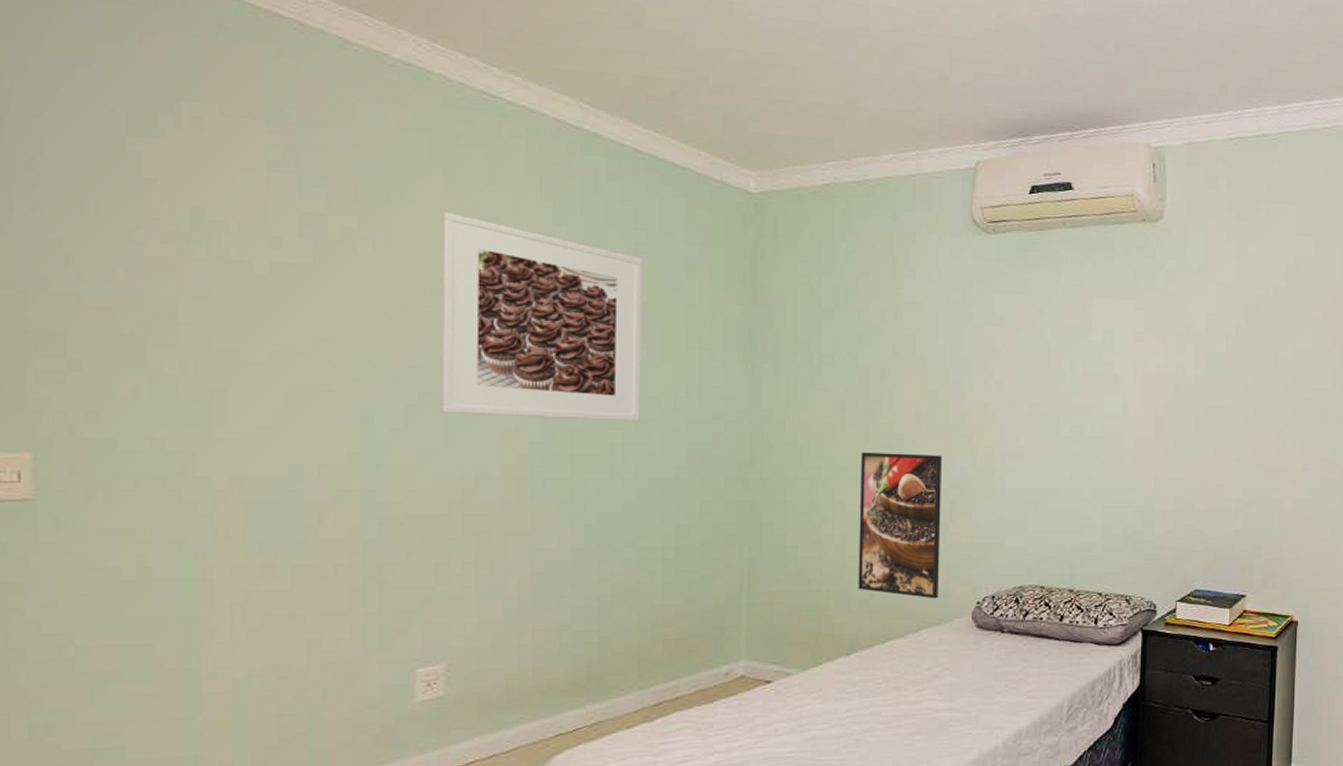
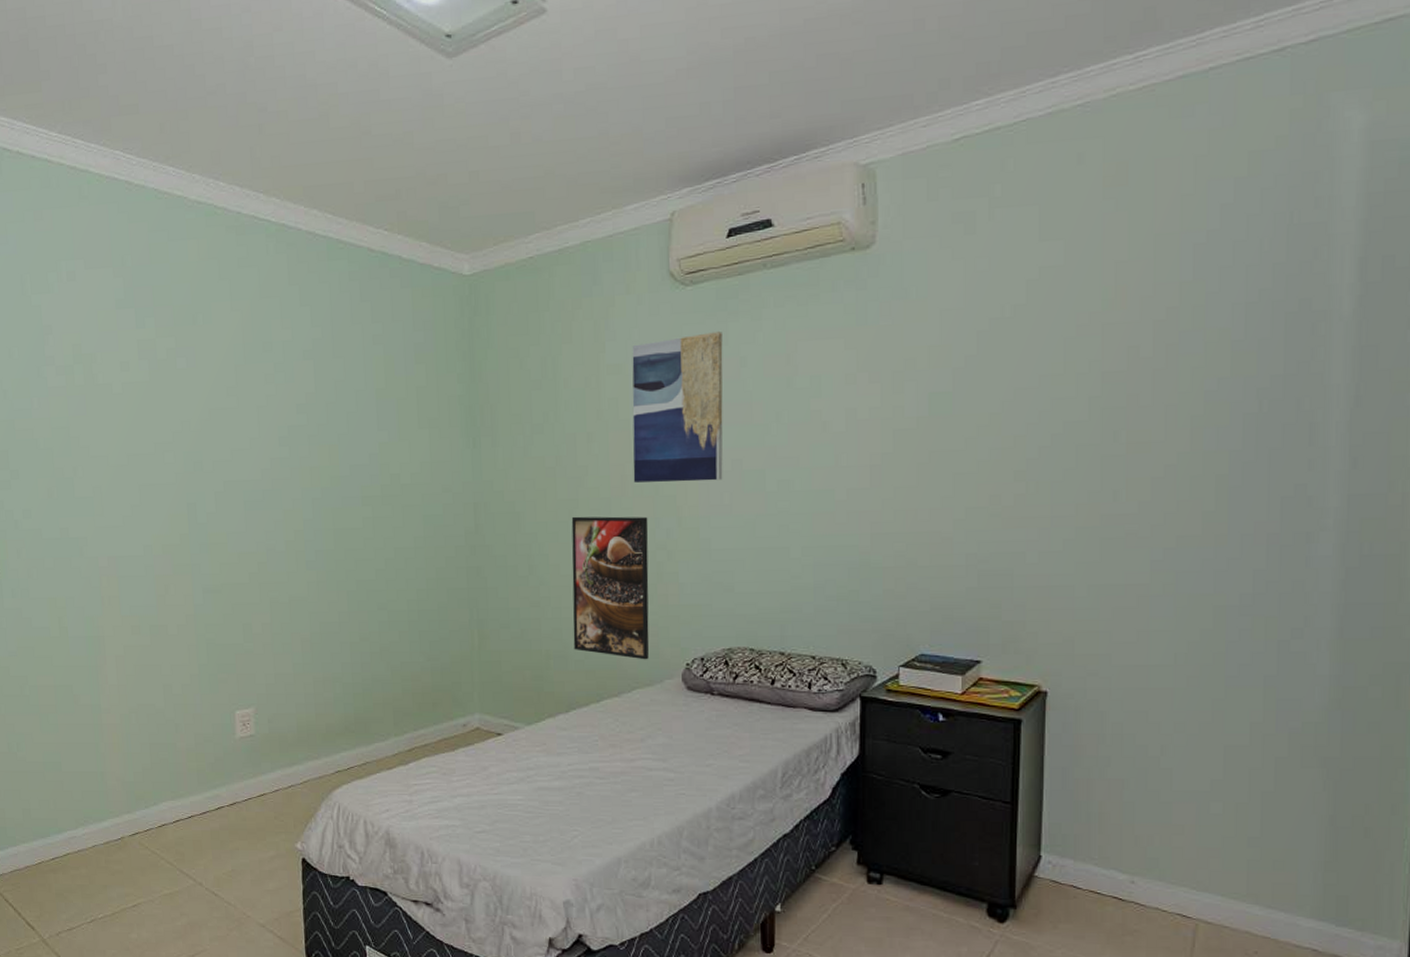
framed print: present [439,212,642,422] -> none [231,326,385,498]
wall art: none [928,280,1022,423] -> present [632,332,723,483]

